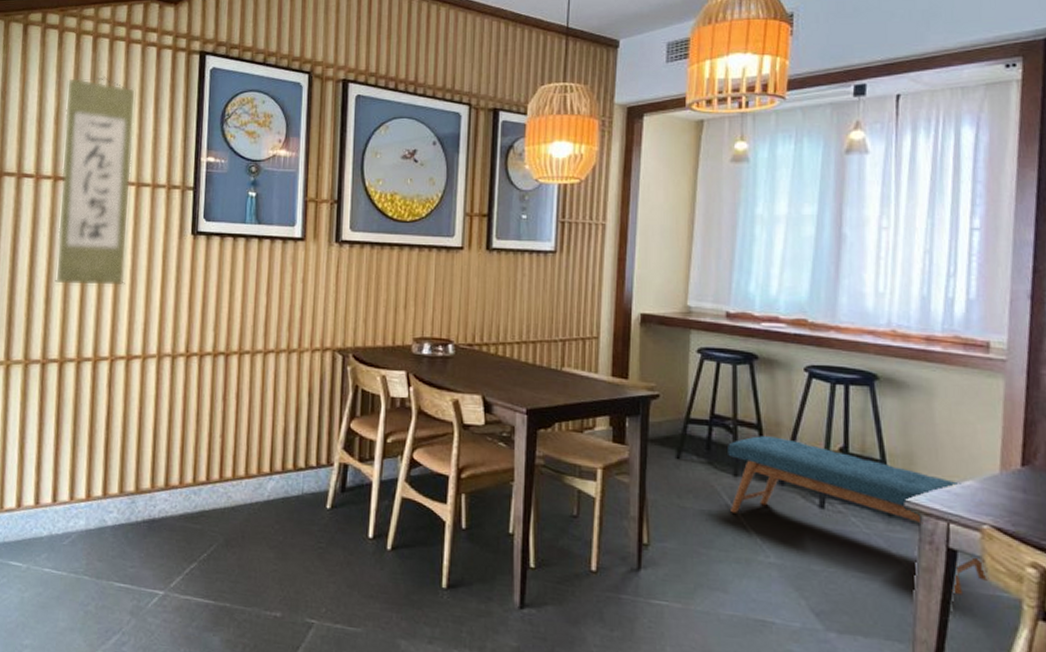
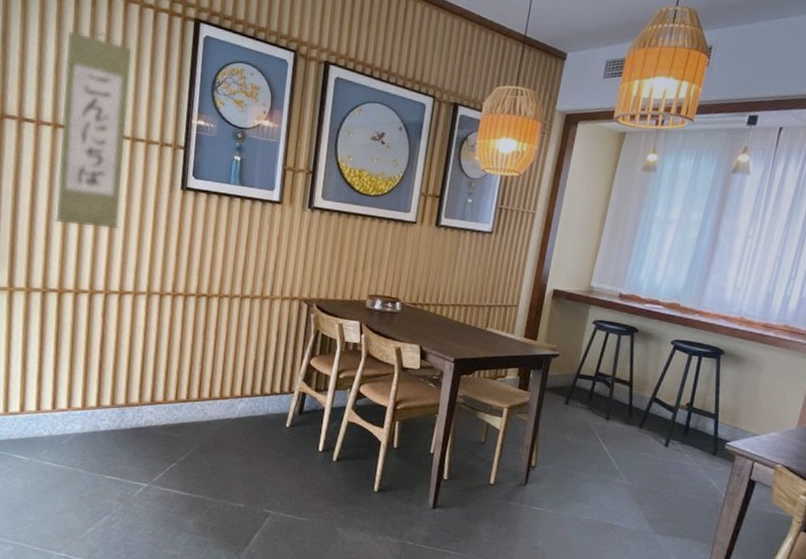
bench: present [728,436,989,595] -> none [600,390,774,512]

